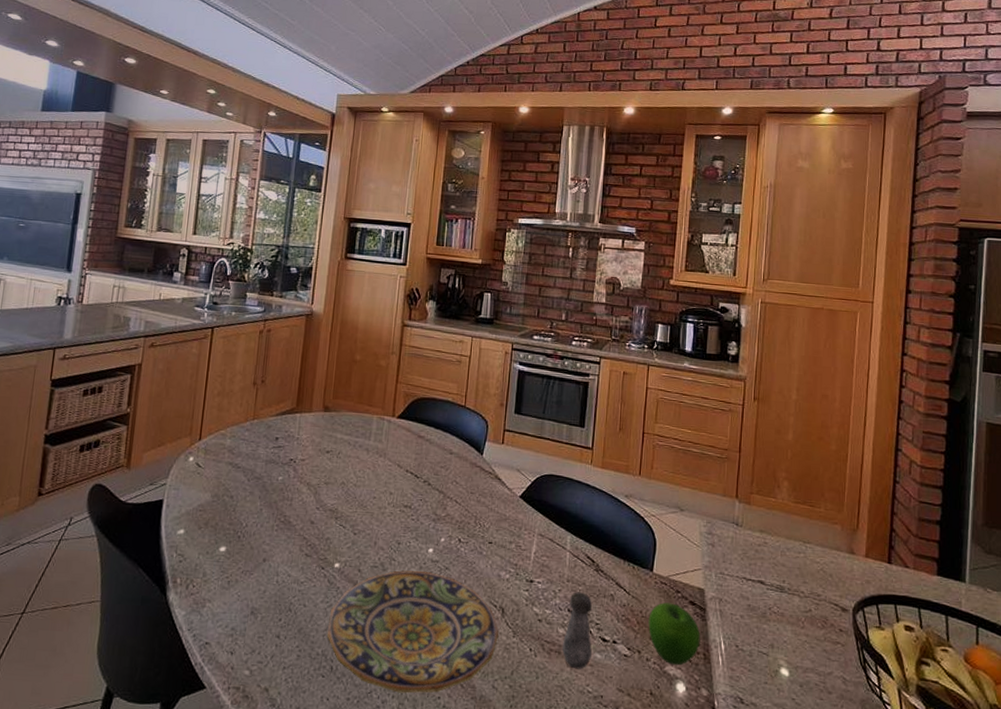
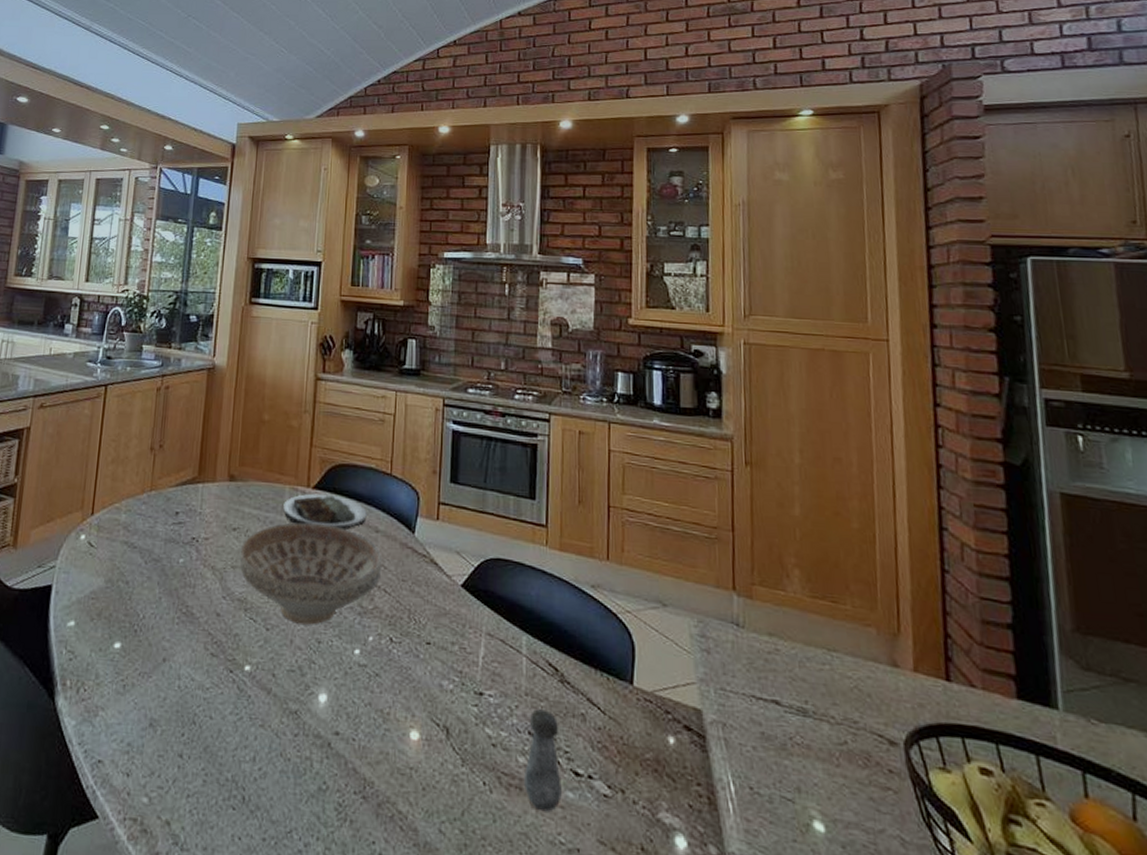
plate: present [326,570,499,693] -> none [237,676,443,836]
decorative bowl: none [332,446,455,530] -> present [239,522,382,625]
plate: none [371,422,443,452] -> present [283,493,367,529]
apple: present [648,602,701,666] -> none [632,726,702,812]

